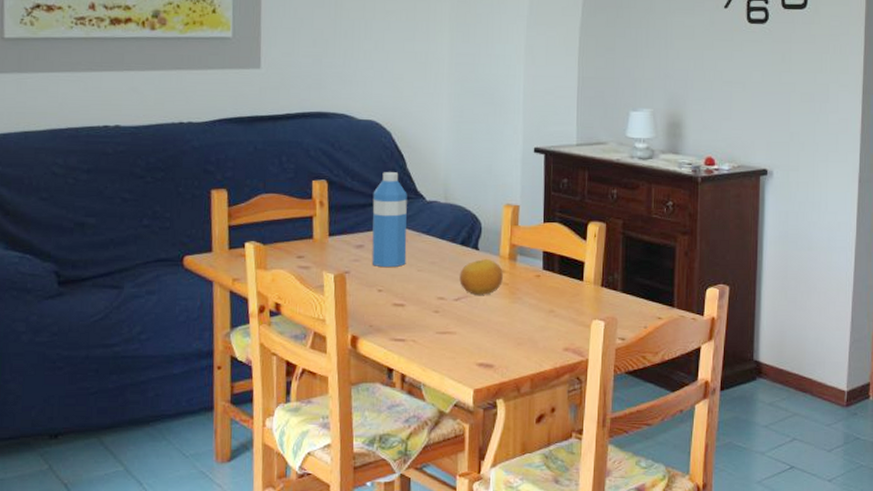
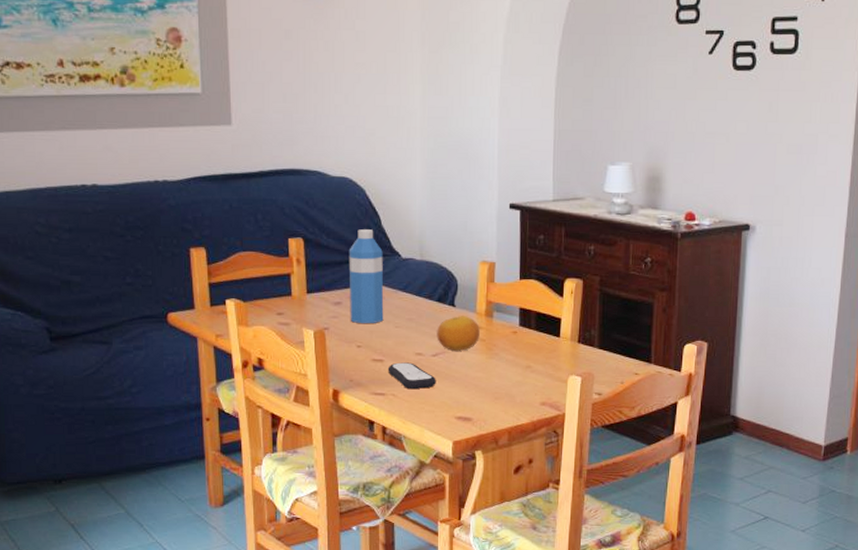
remote control: none [408,307,458,335] -> present [387,362,436,390]

